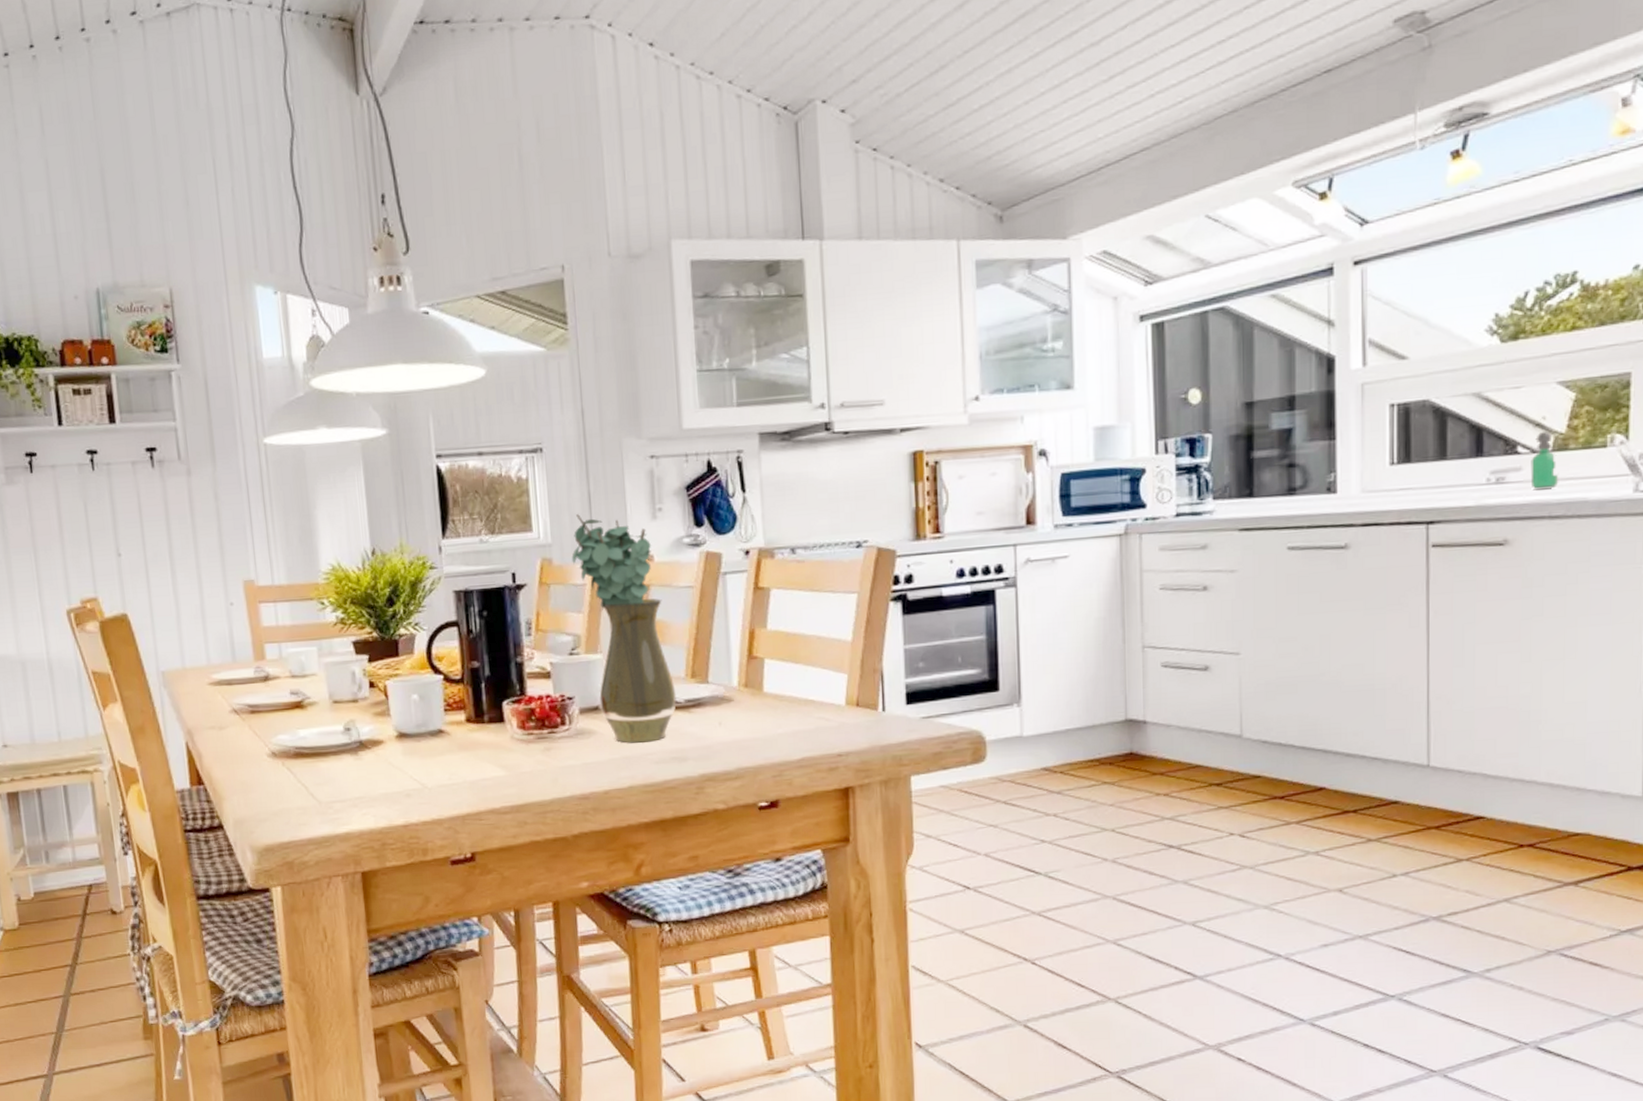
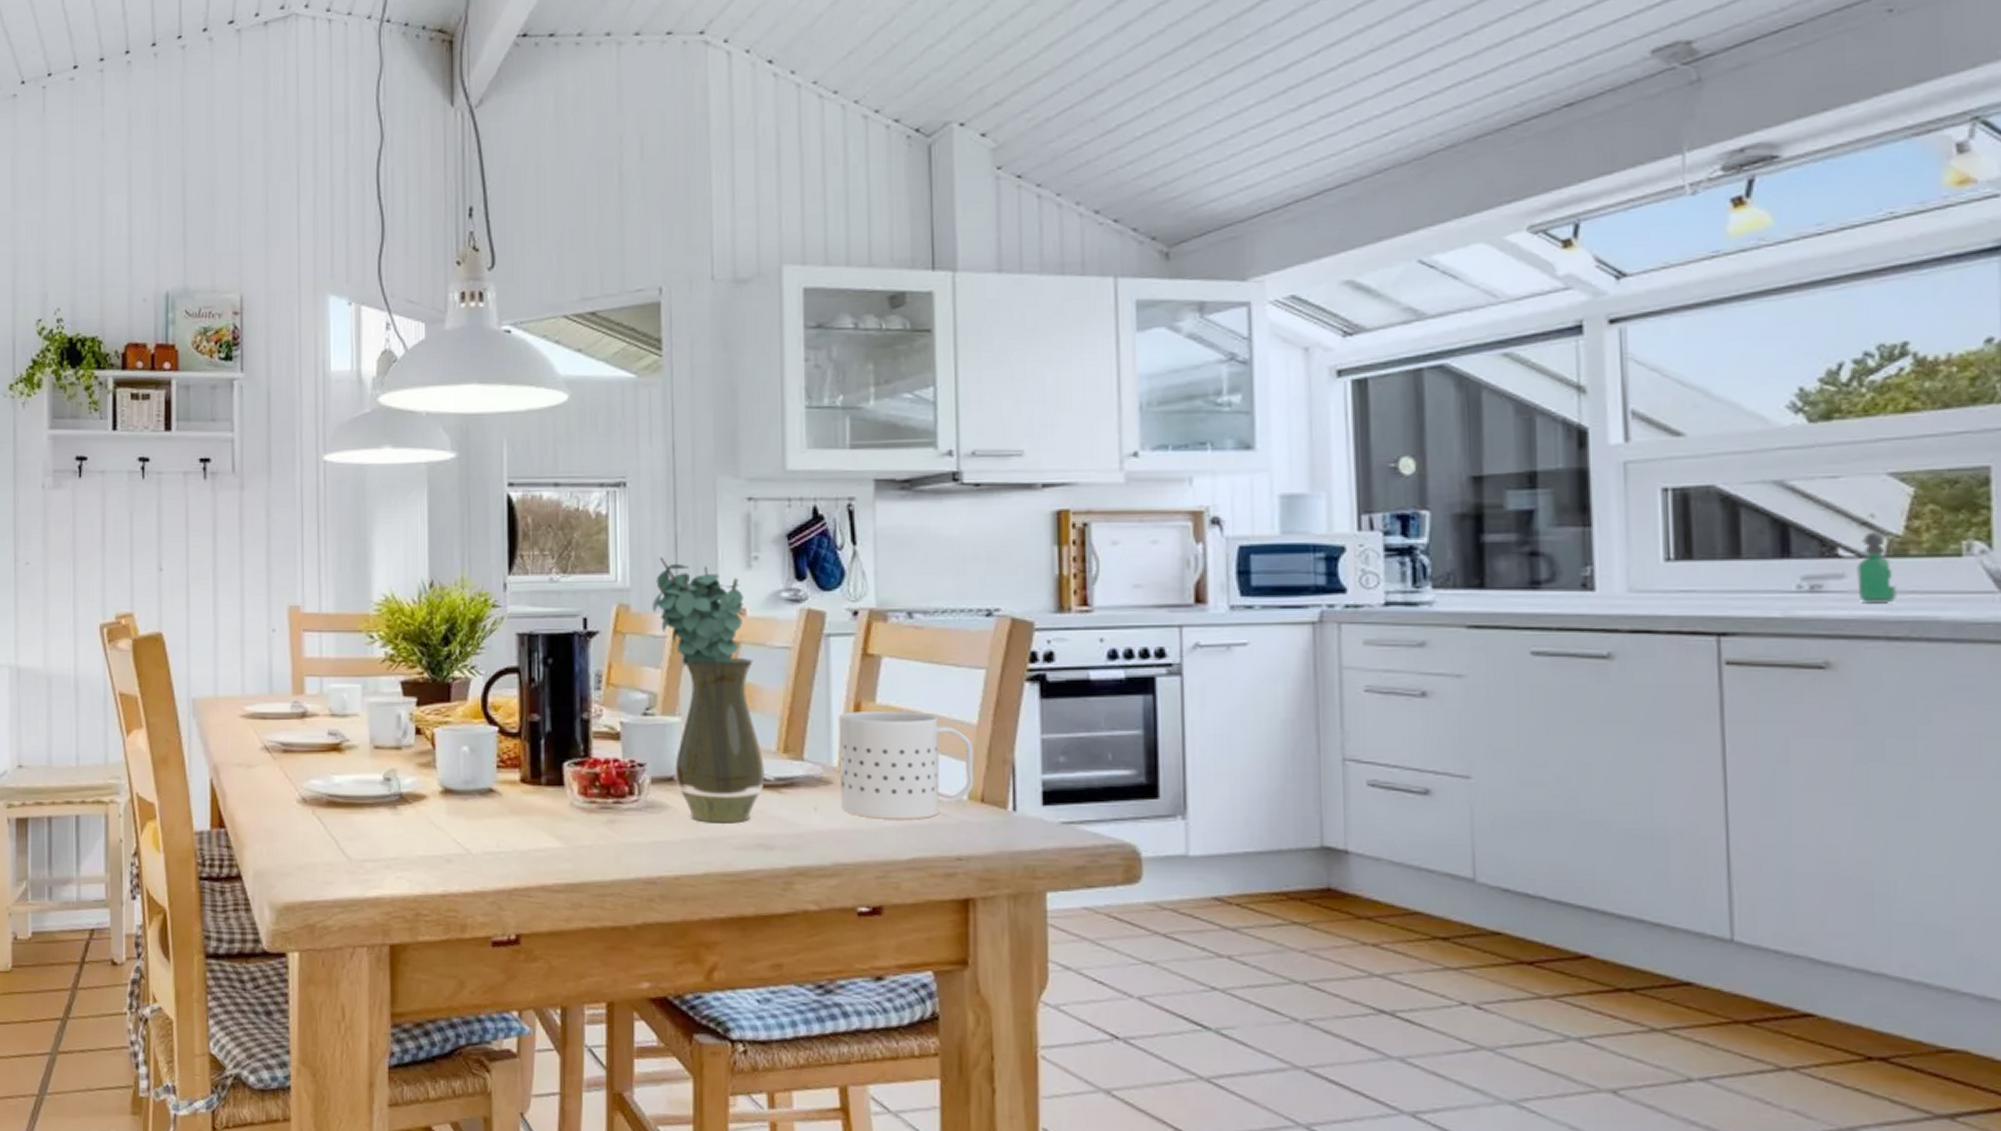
mug: none [736,634,851,728] -> present [838,711,974,820]

